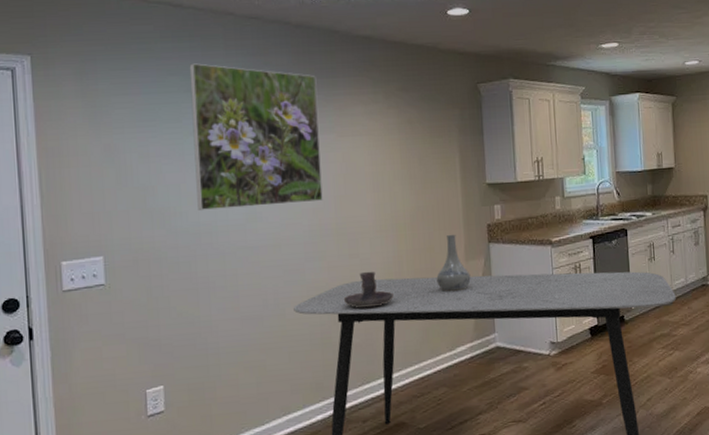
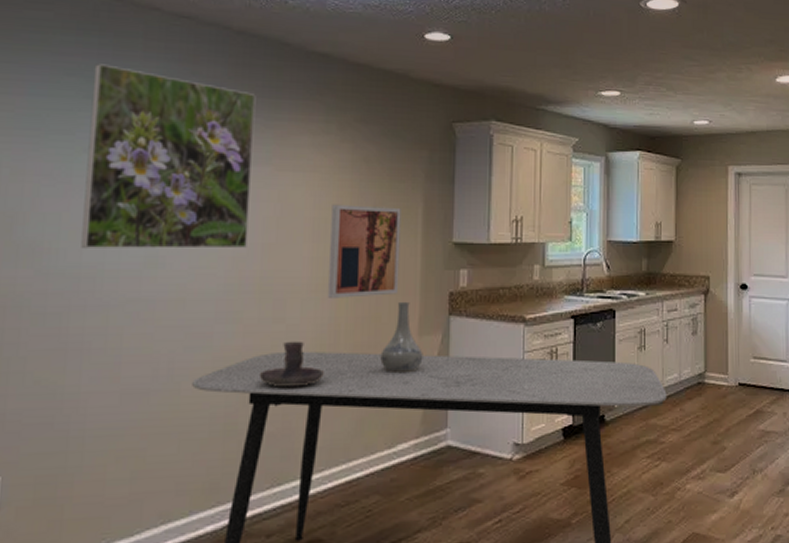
wall art: none [386,158,446,236] -> present [327,204,401,298]

